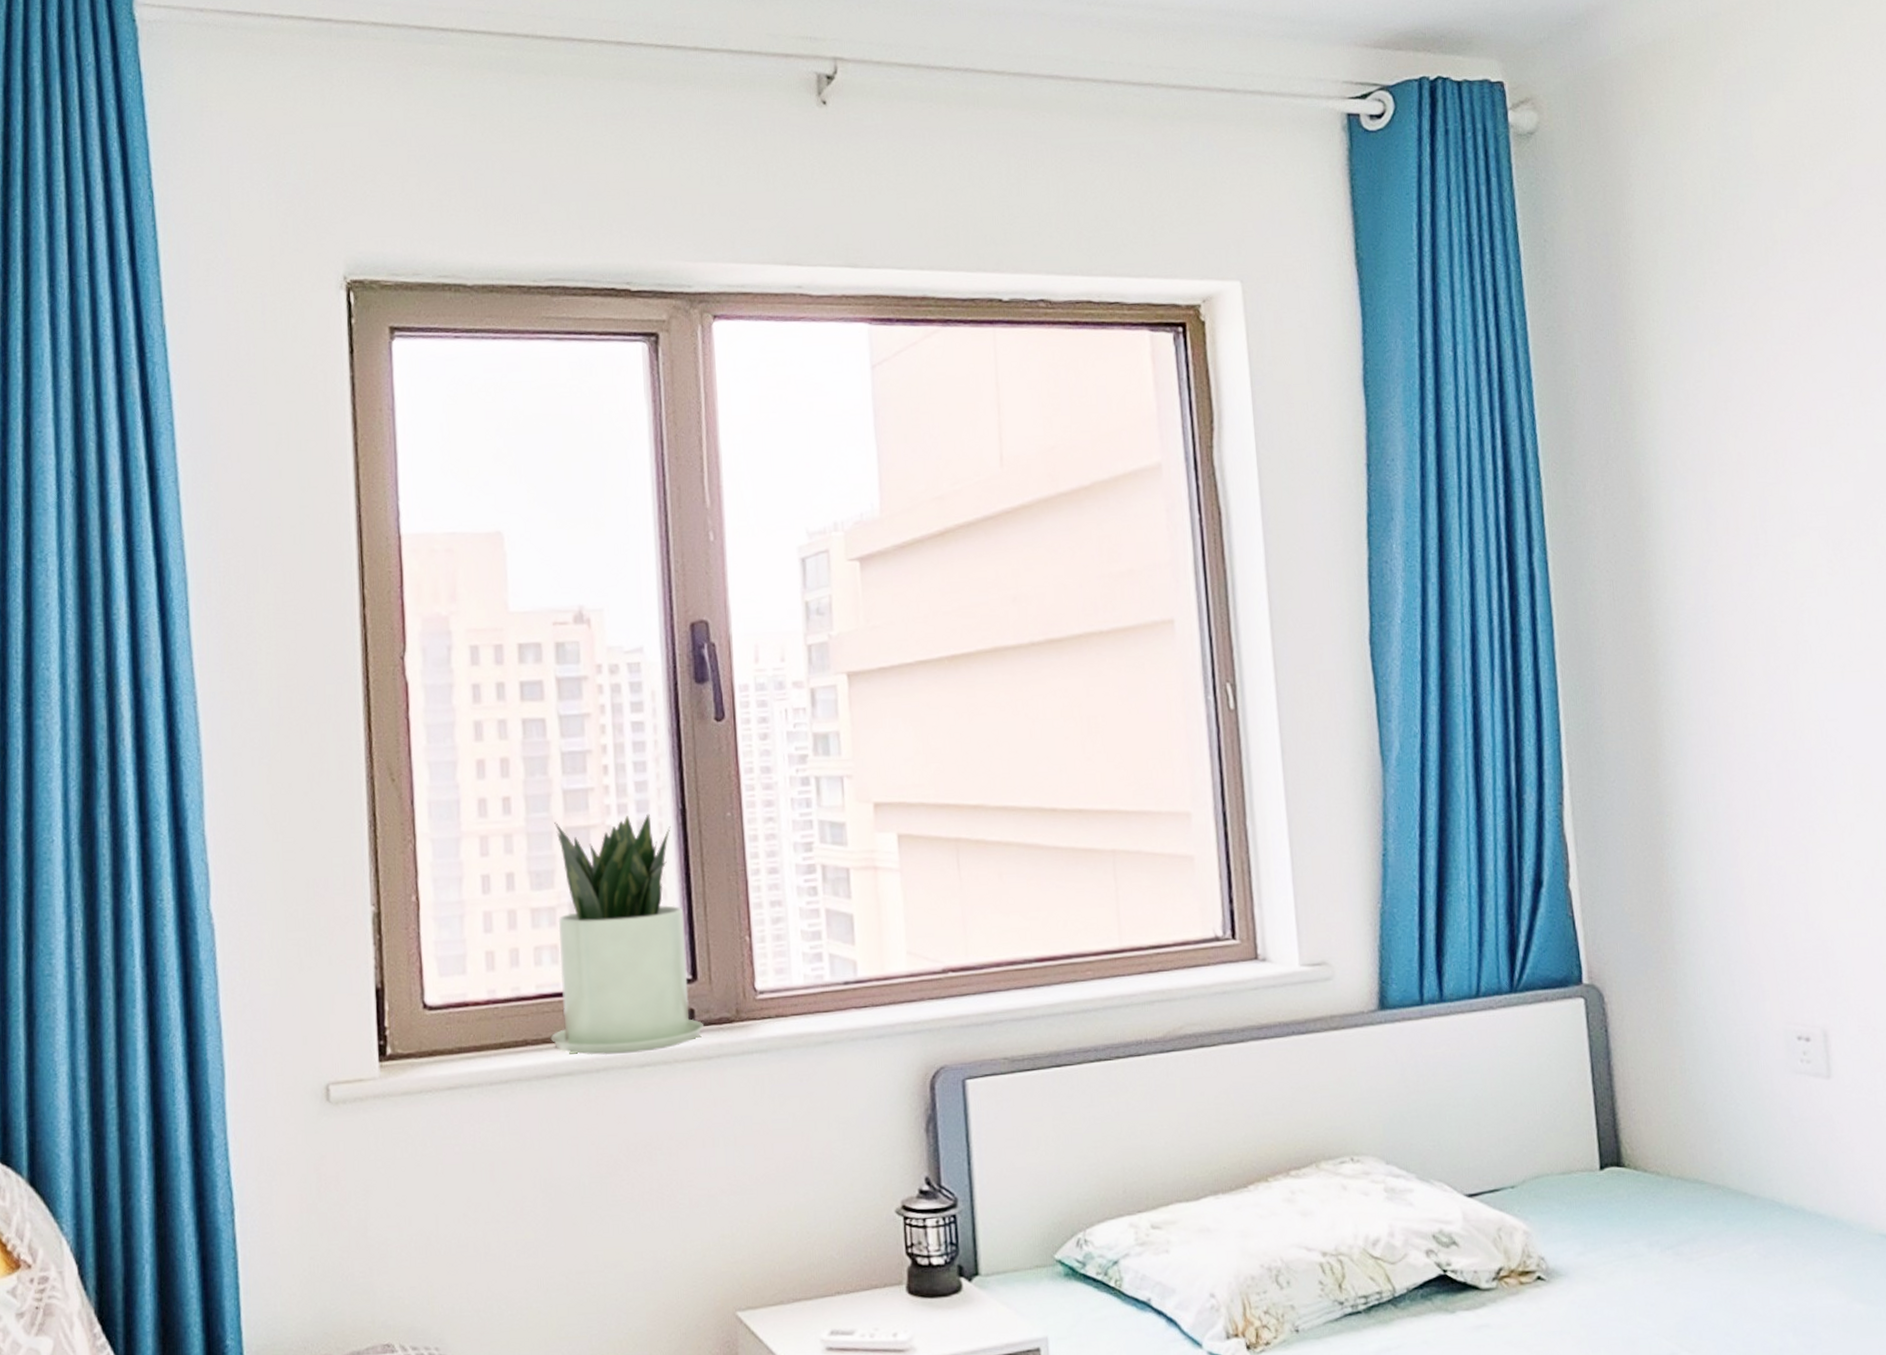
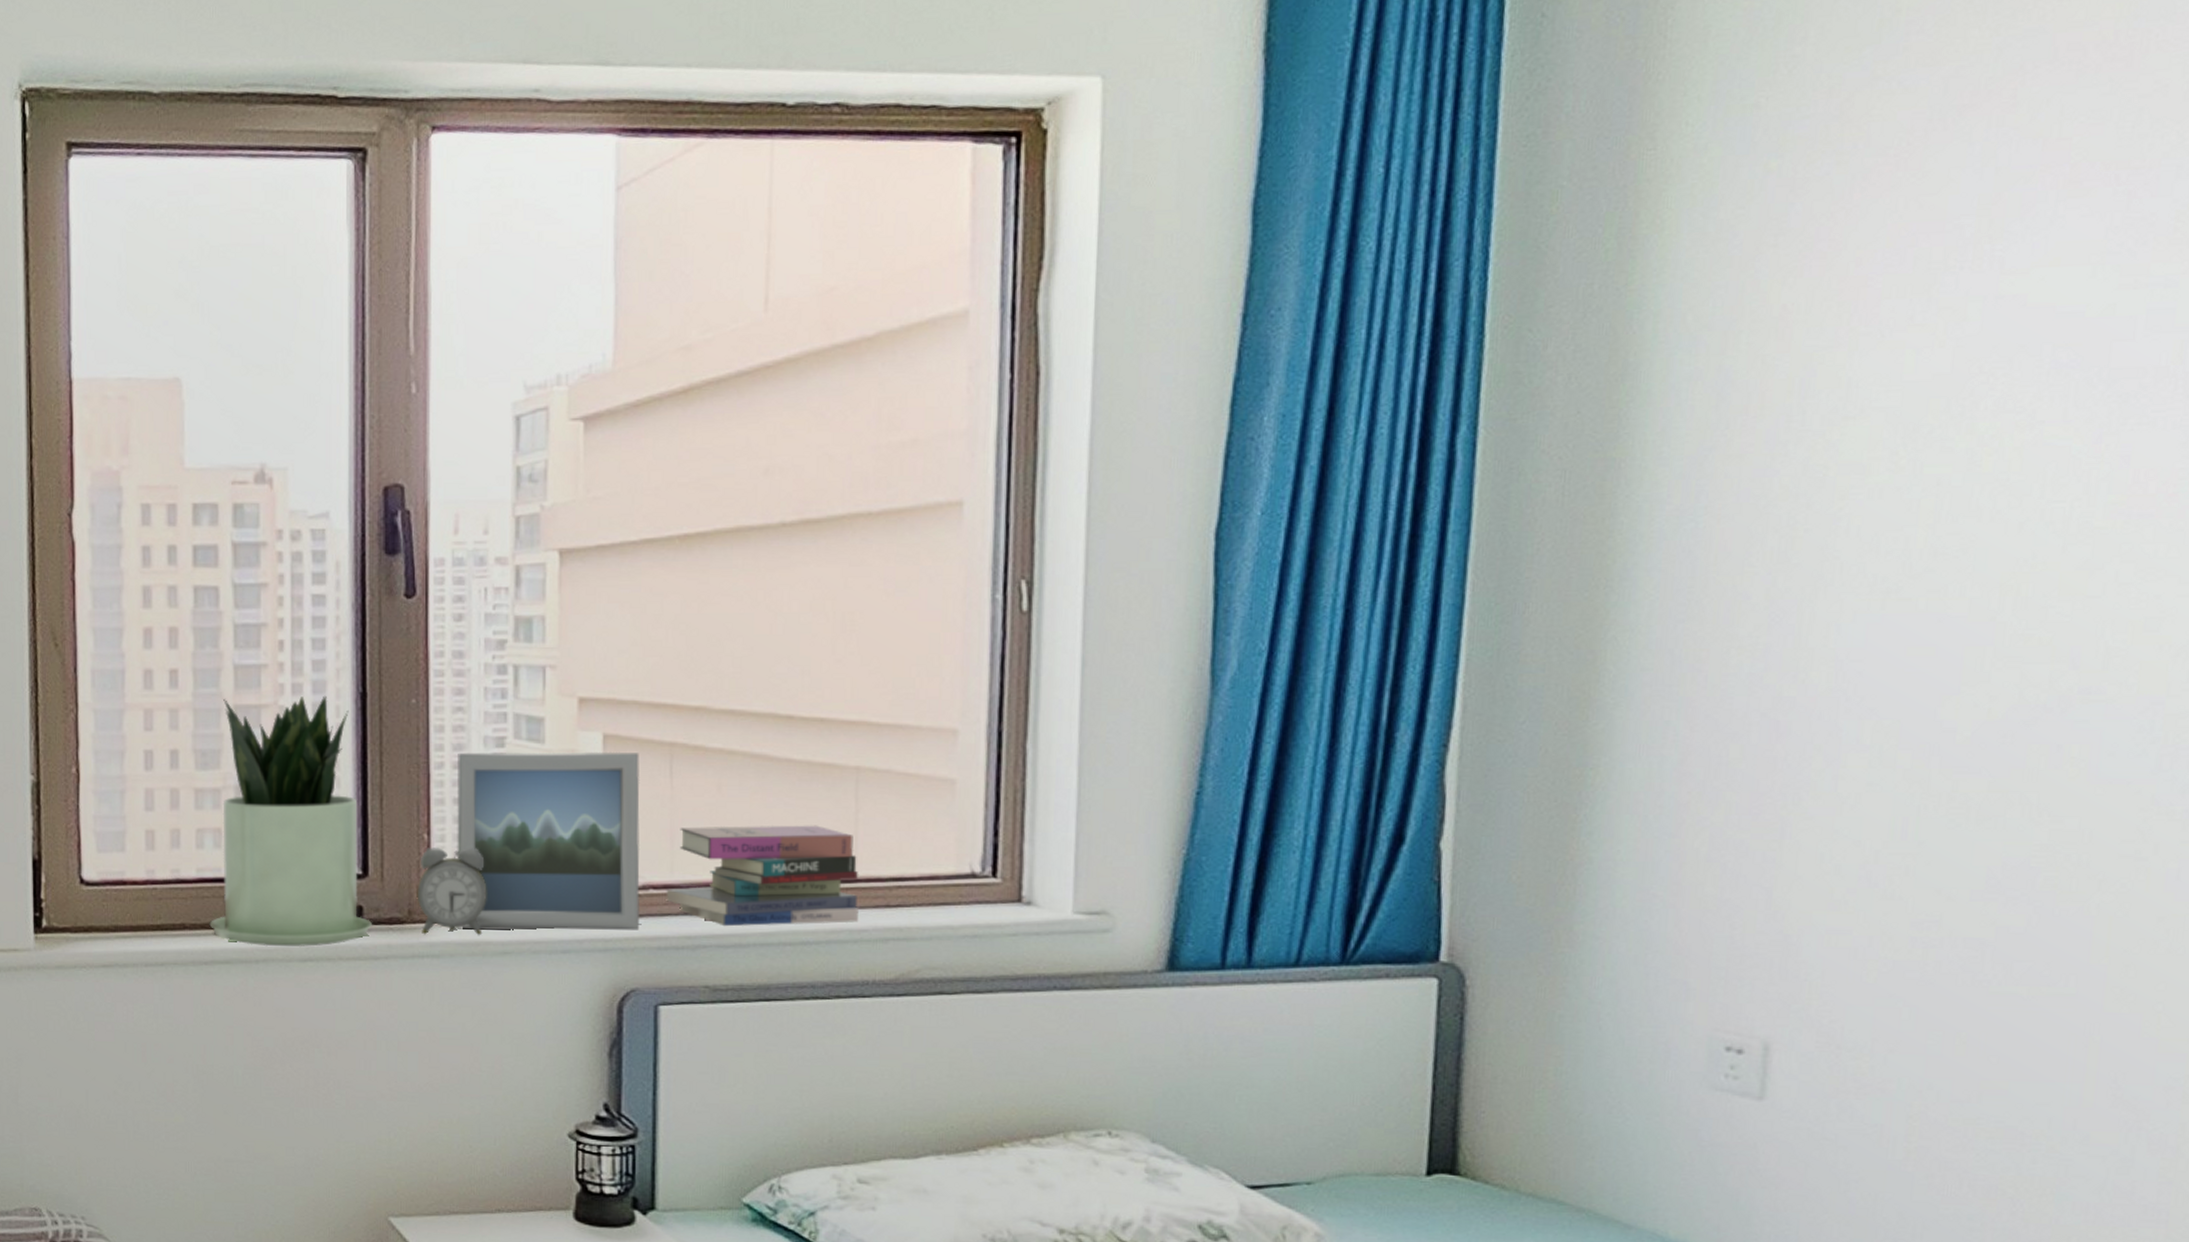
alarm clock: none [742,946,807,1032] -> present [417,847,487,936]
picture frame: none [771,849,943,1022] -> present [457,751,640,930]
books: none [963,904,1127,1002] -> present [666,825,858,927]

